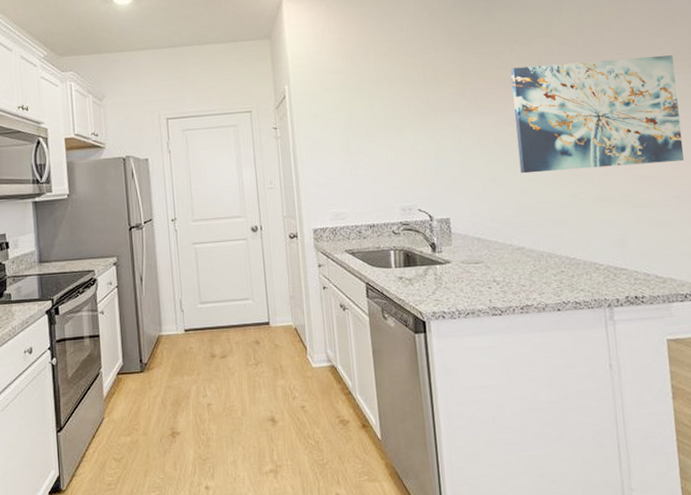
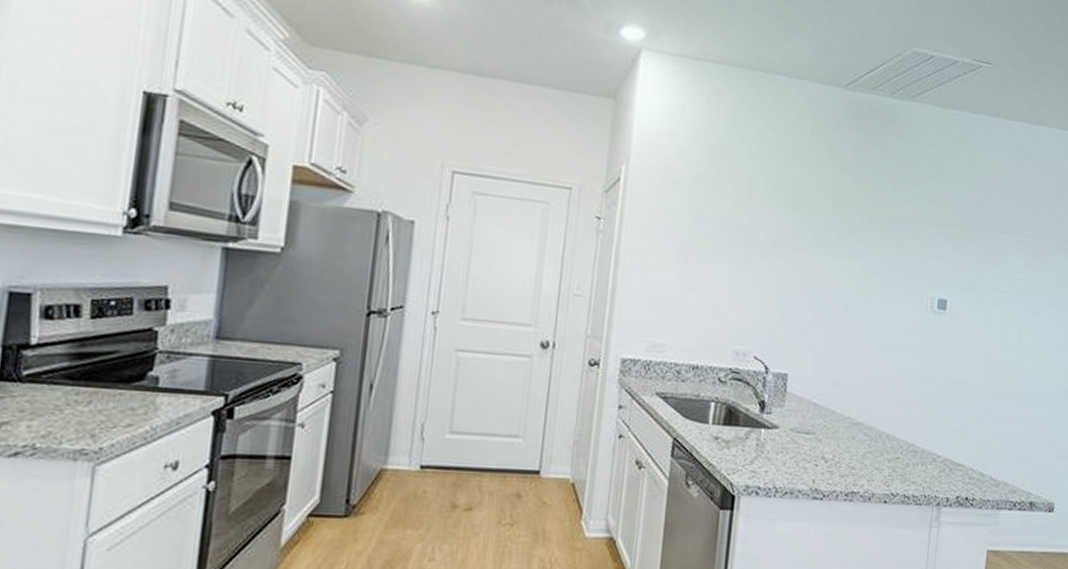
wall art: present [510,55,684,174] -> none [877,208,1055,353]

